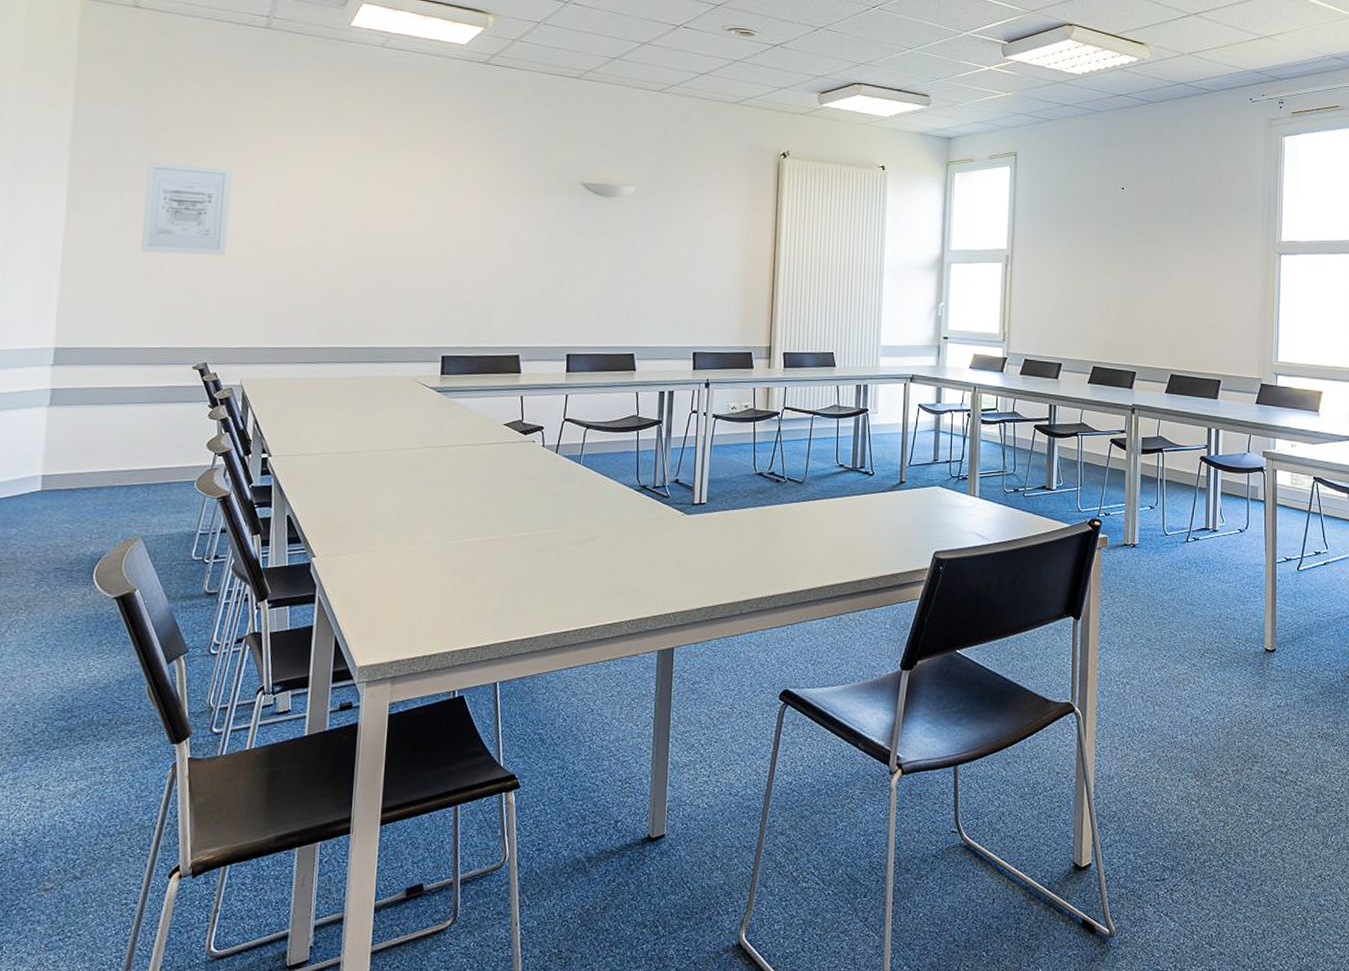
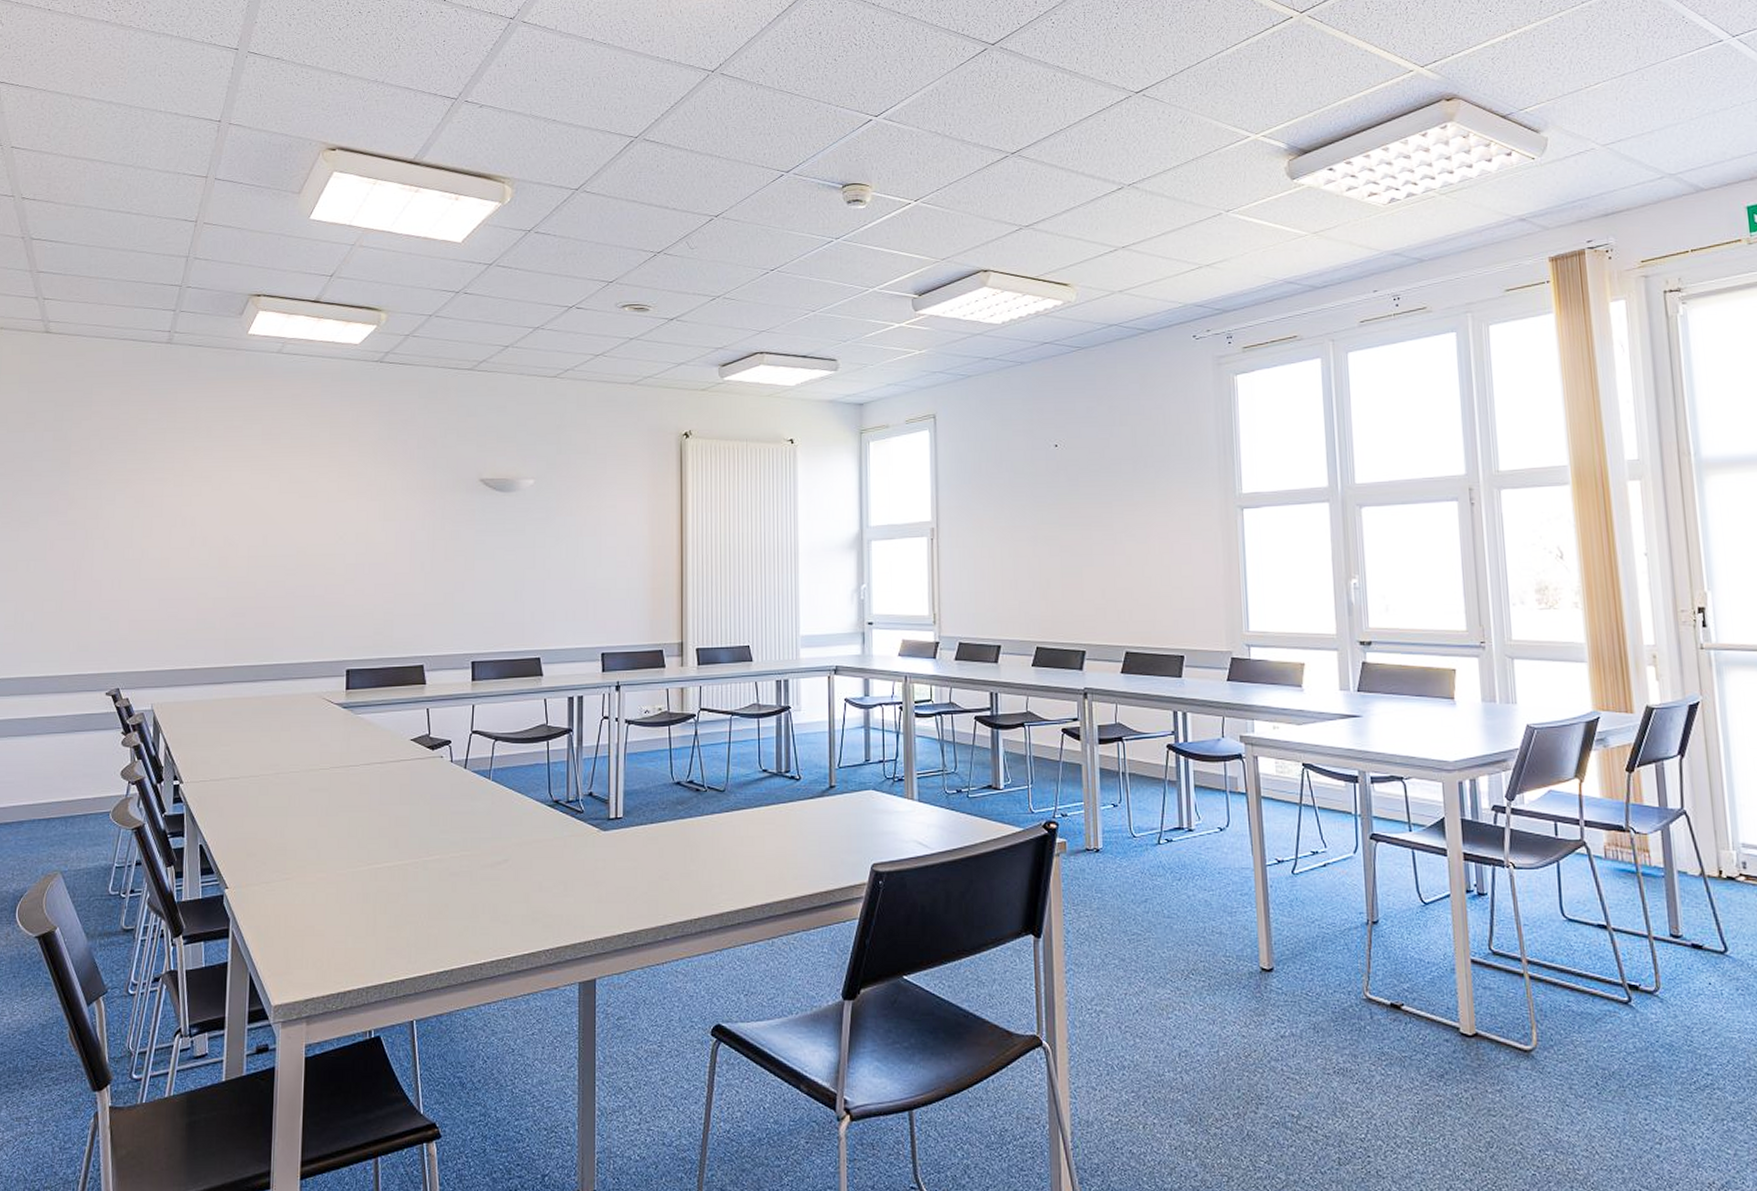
wall art: present [140,161,232,255] -> none [55,485,139,578]

